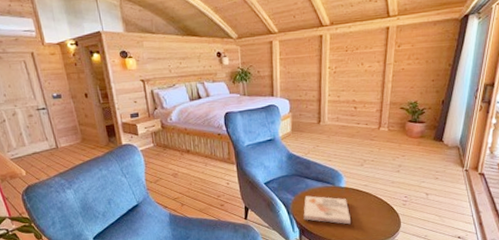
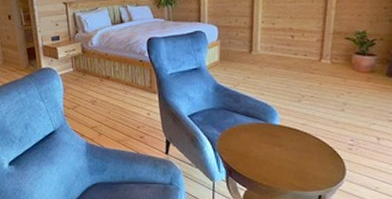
book: present [303,195,351,225] -> none [231,132,285,168]

